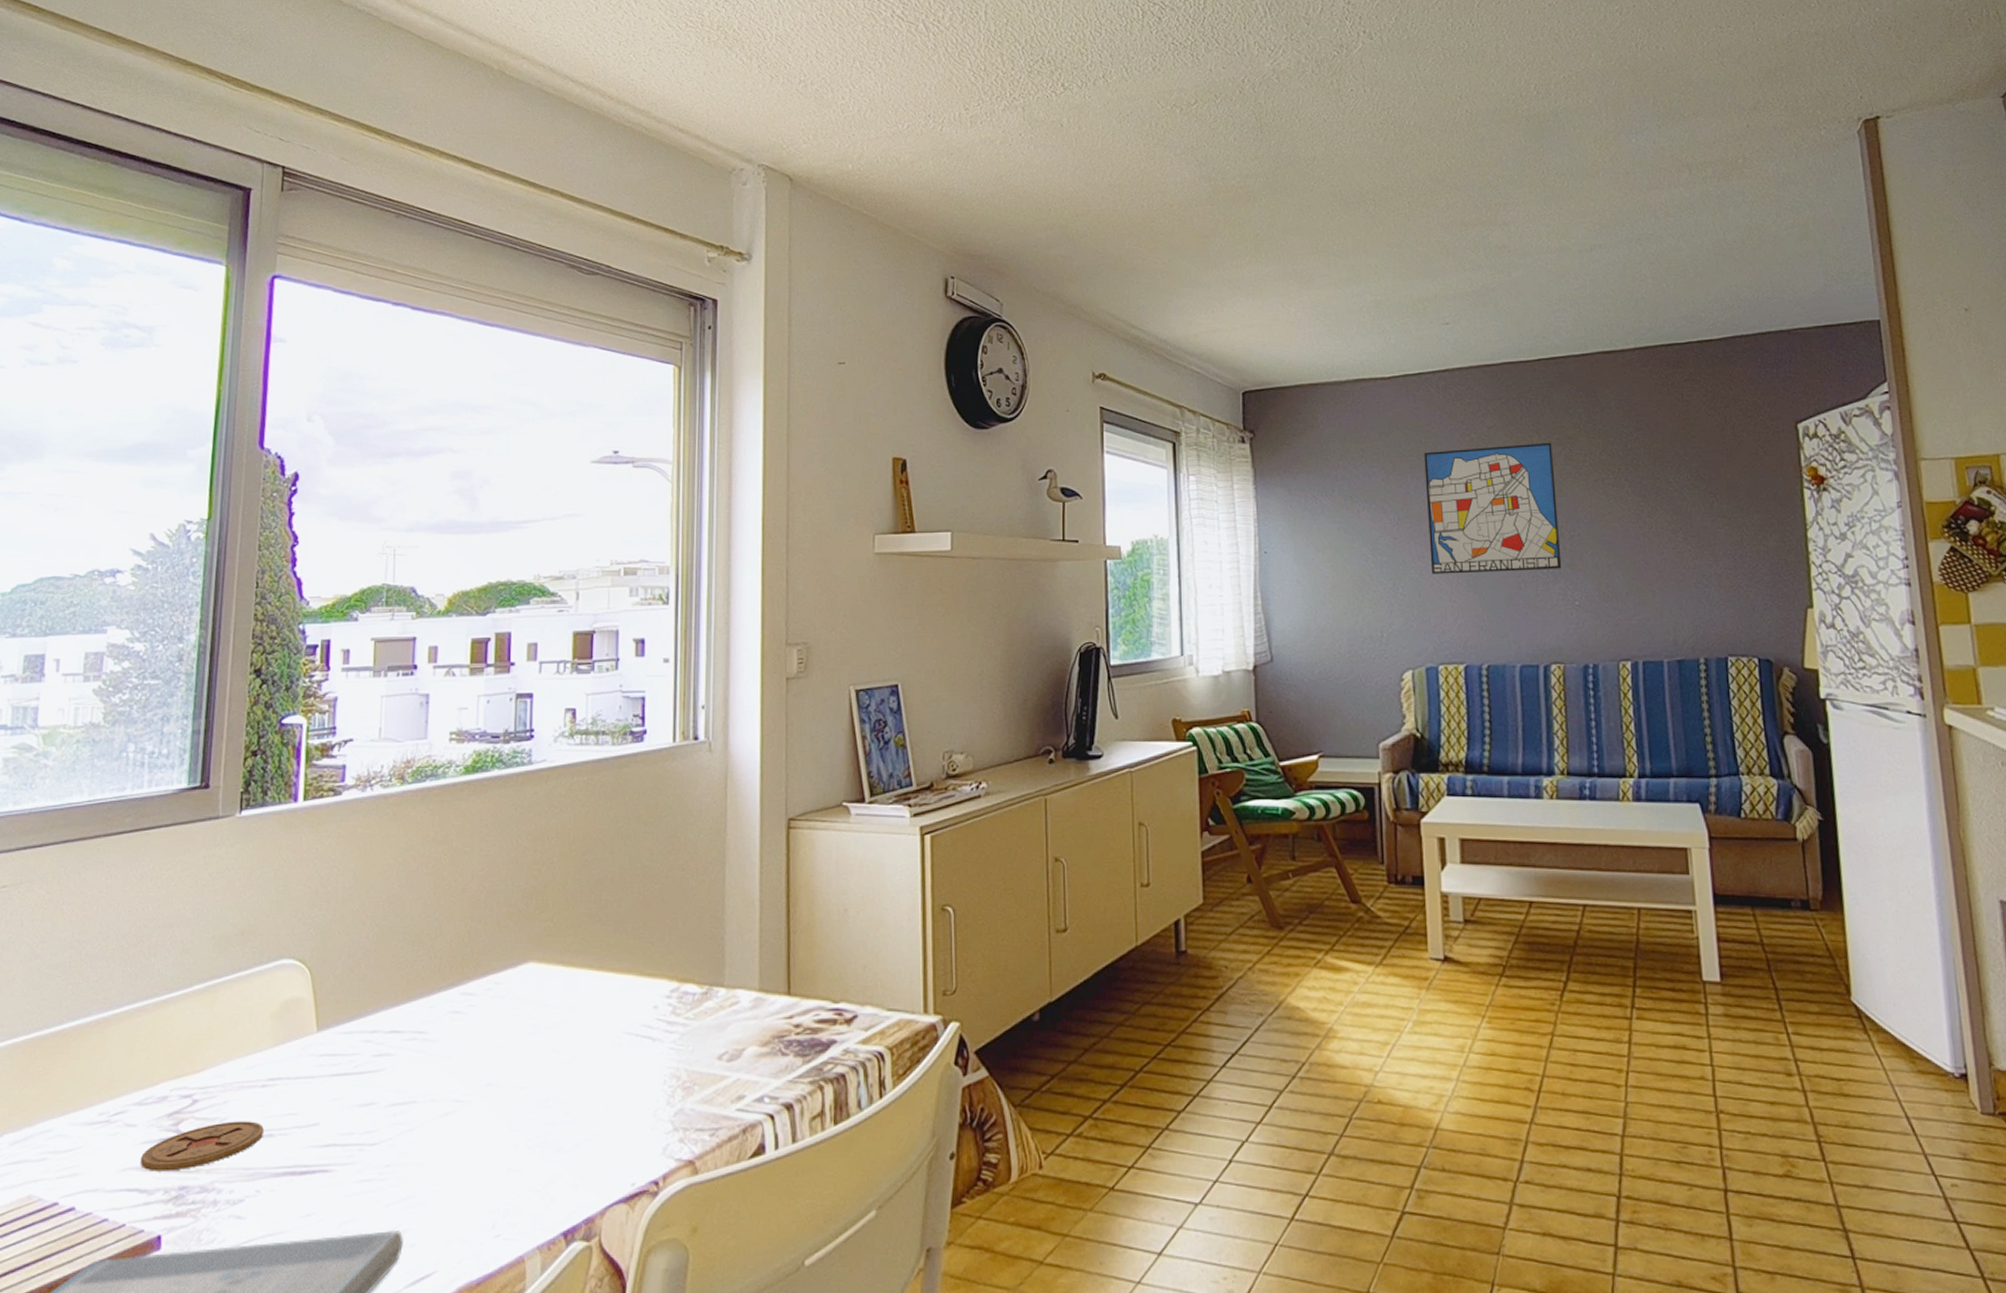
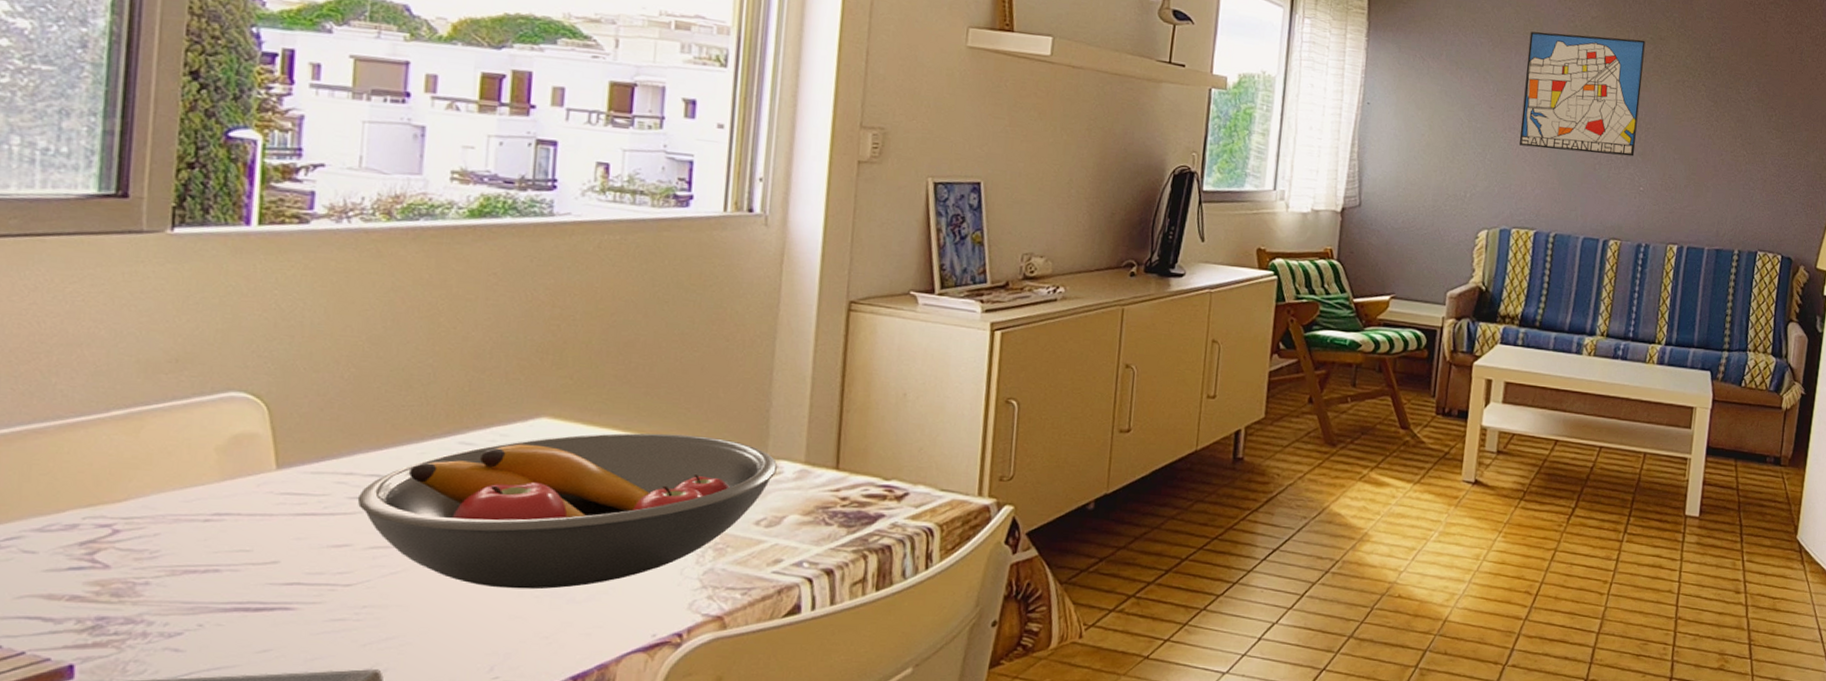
coaster: present [140,1121,264,1171] -> none [42,554,208,601]
fruit bowl: none [380,969,735,1141] -> present [357,433,778,590]

